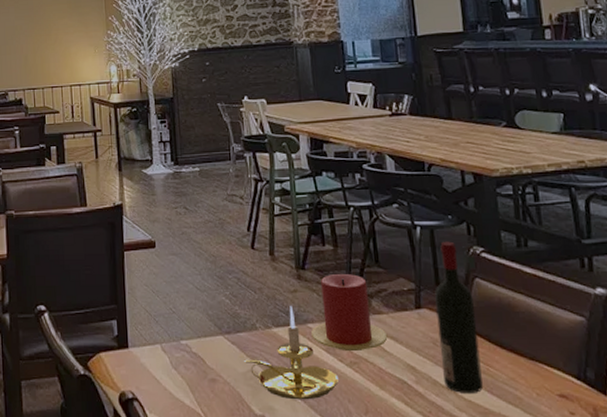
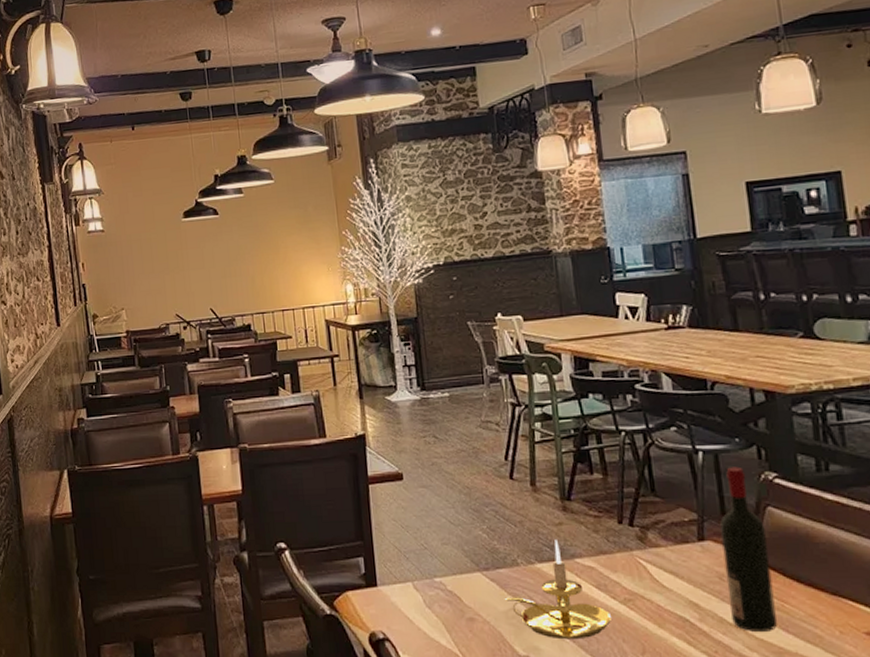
candle: present [310,273,388,352] -> none [578,503,667,588]

